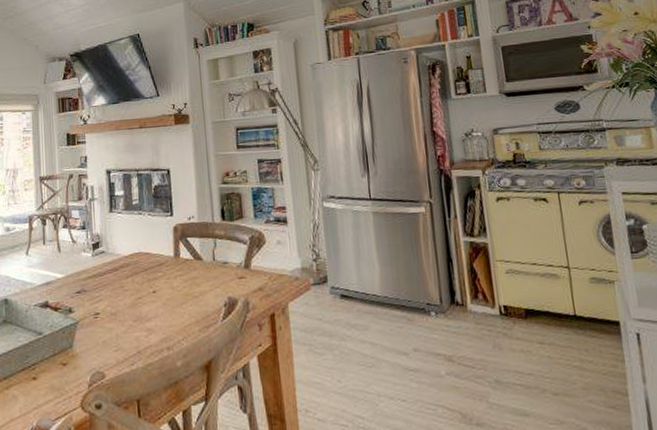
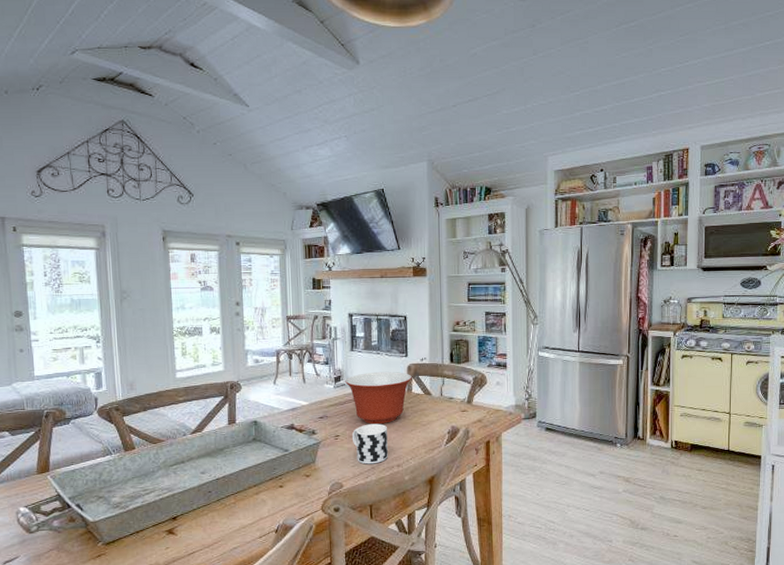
mixing bowl: none [104,233,179,299] -> present [345,371,412,425]
cup: none [113,297,156,348] -> present [351,423,388,464]

